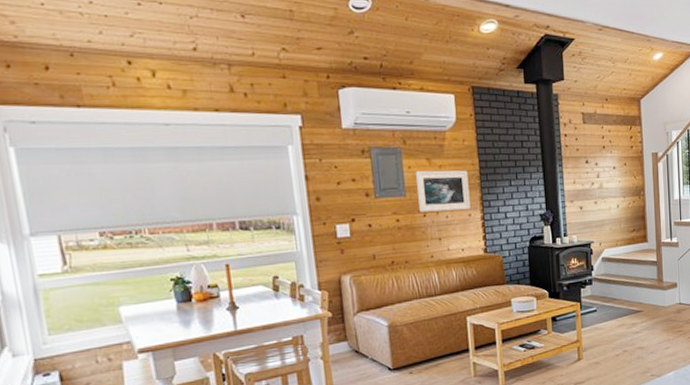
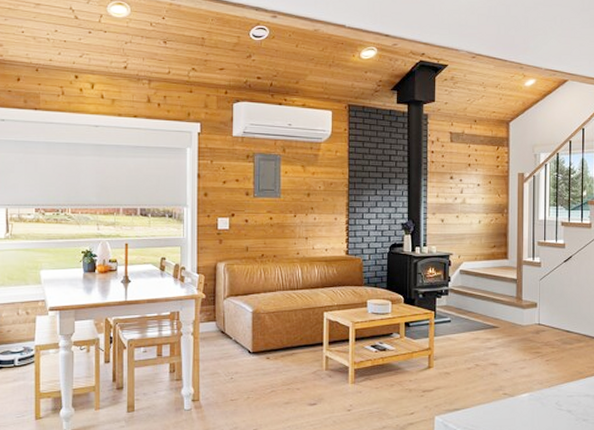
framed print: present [416,170,471,213] -> none [291,176,337,213]

